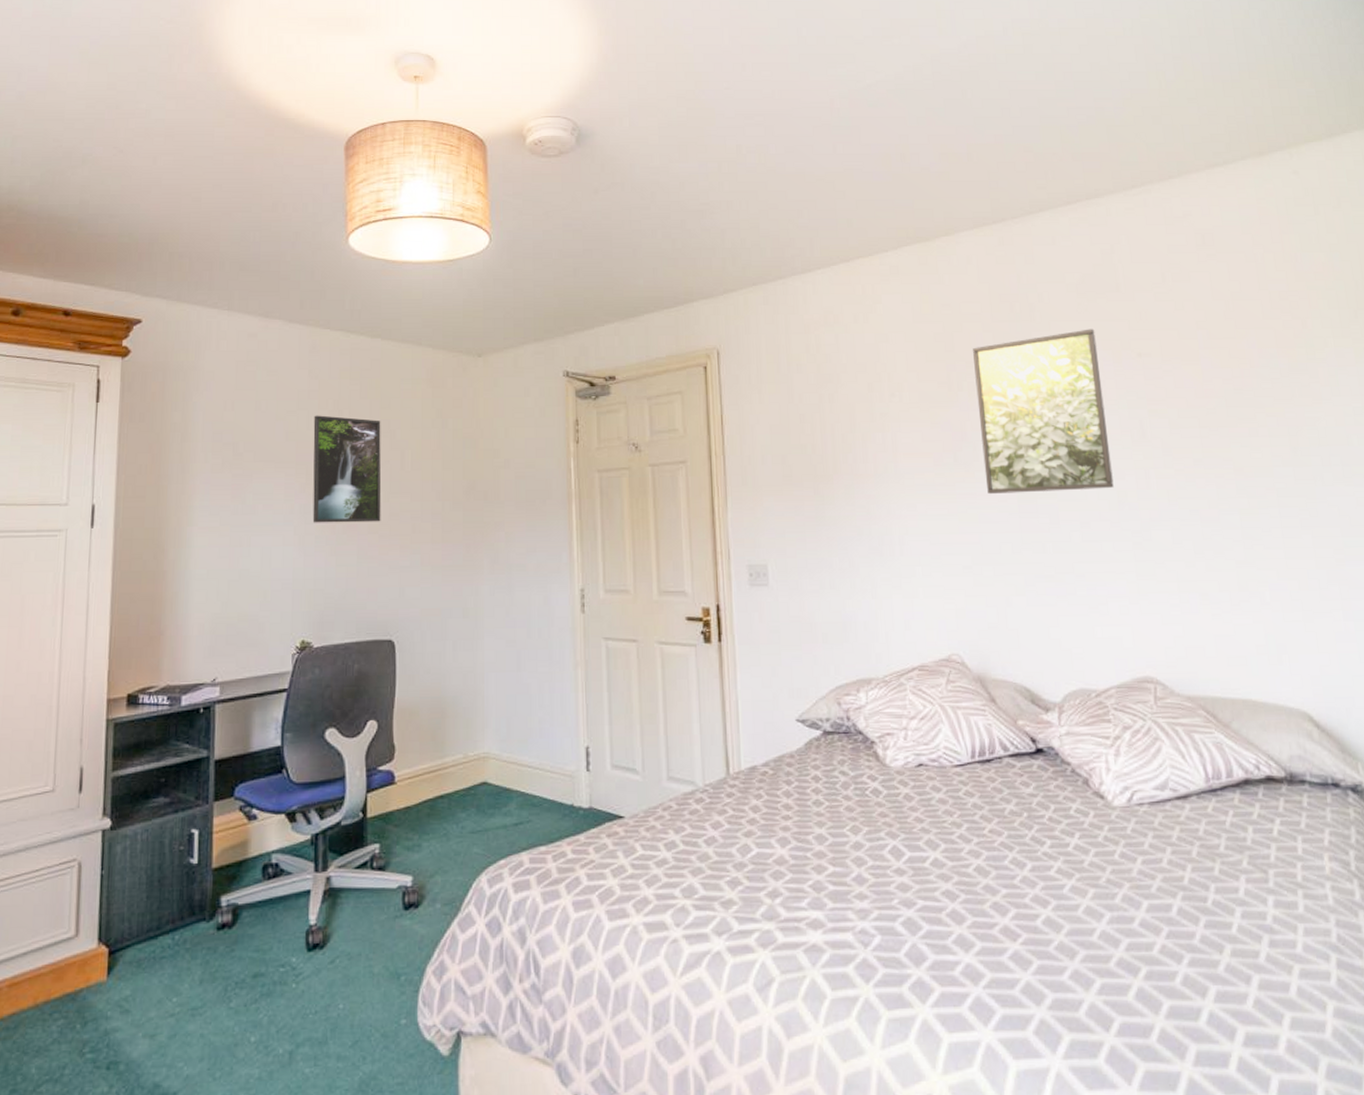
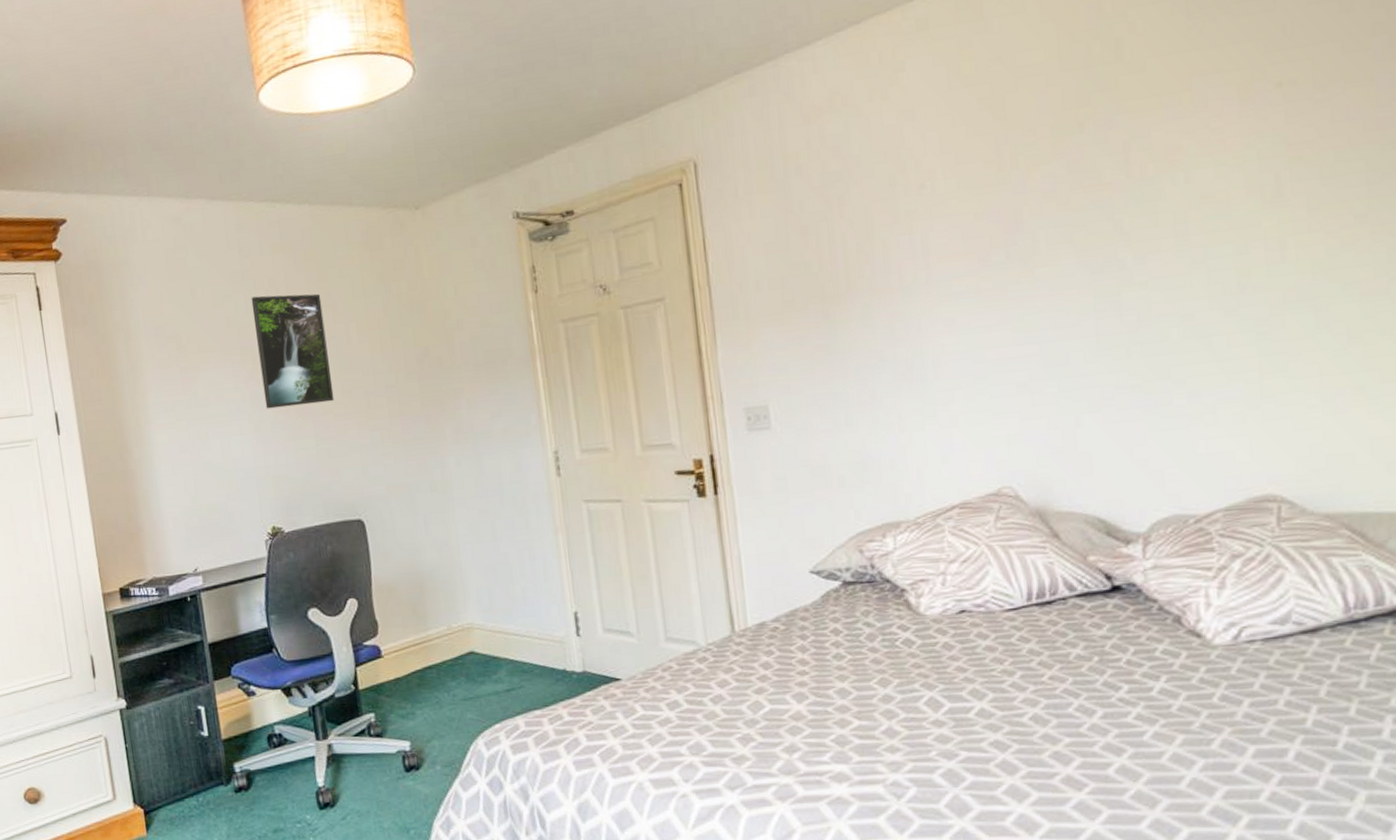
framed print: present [973,329,1114,494] -> none [1032,59,1232,294]

